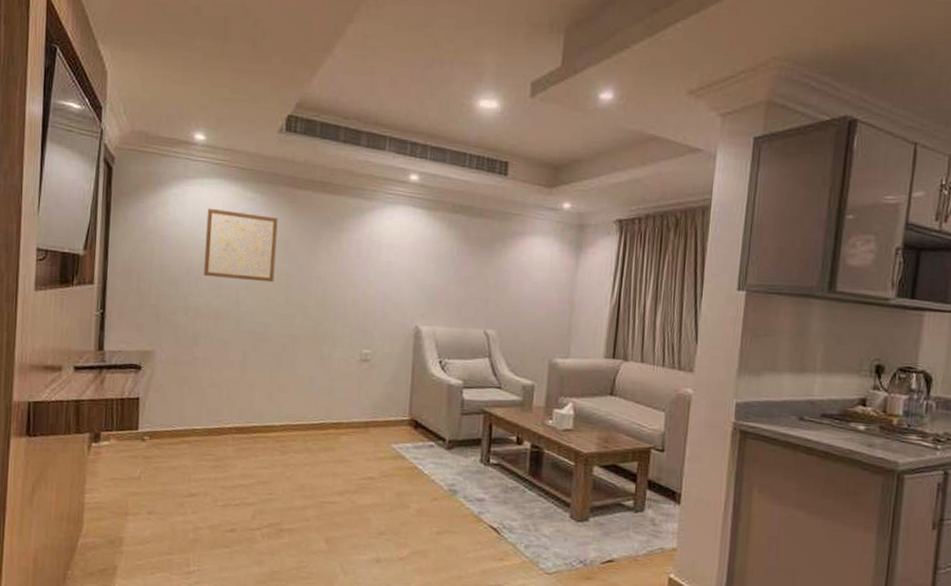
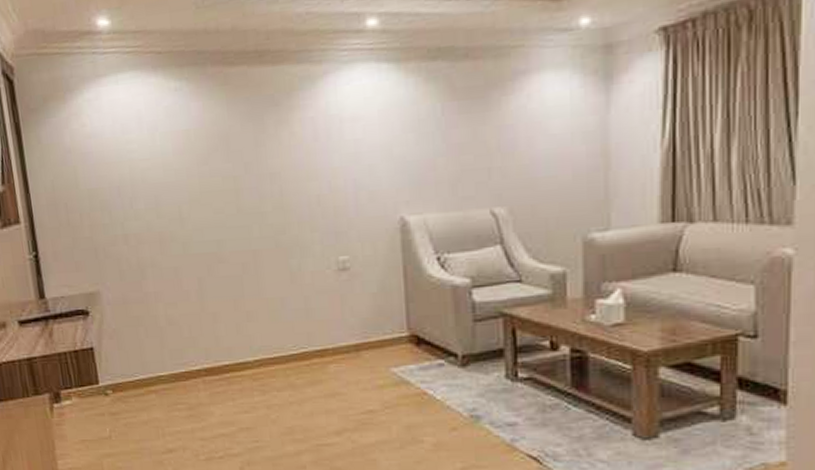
wall art: present [203,208,278,283] -> none [127,107,219,195]

